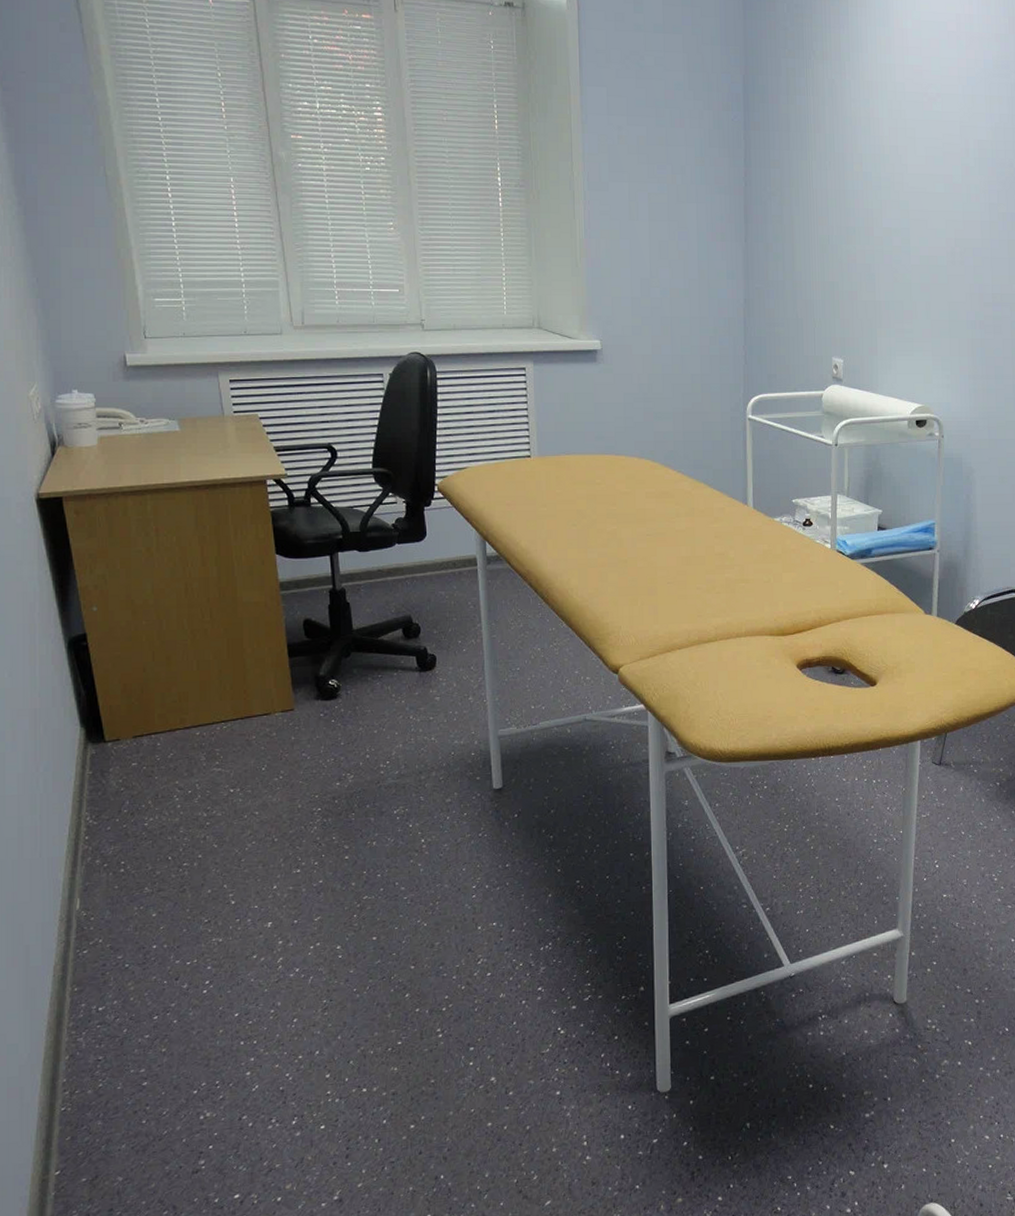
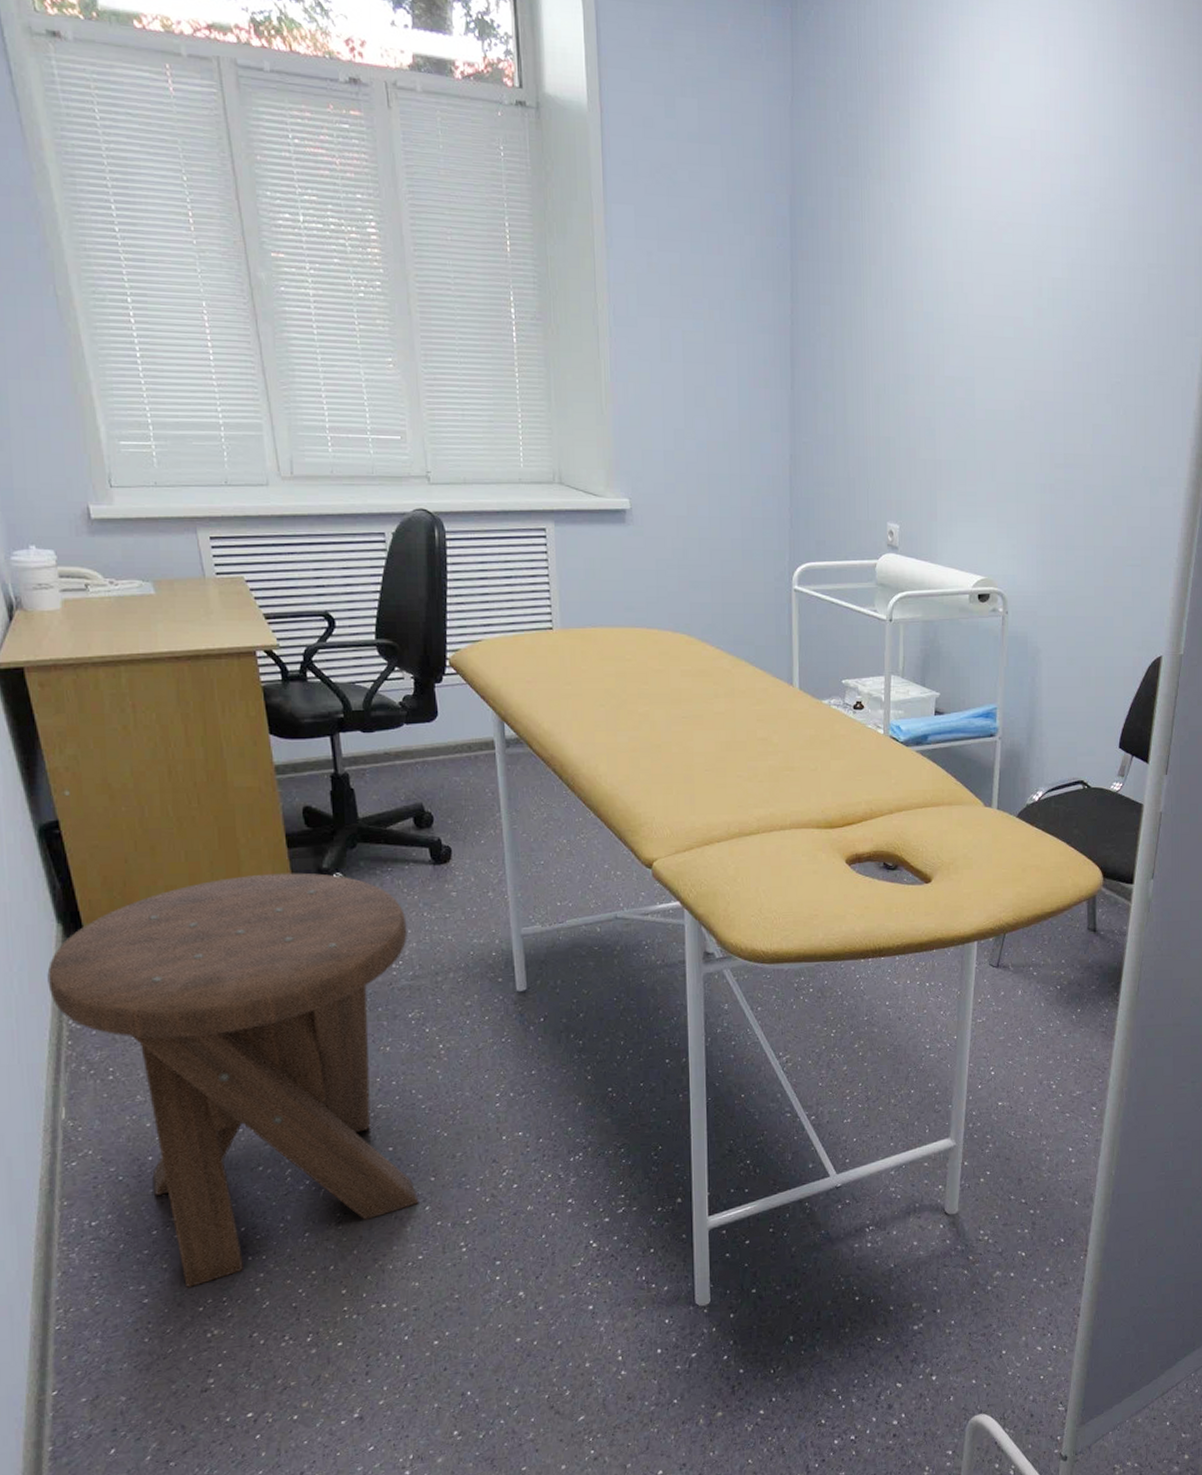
music stool: none [70,679,400,1071] -> present [47,872,419,1287]

